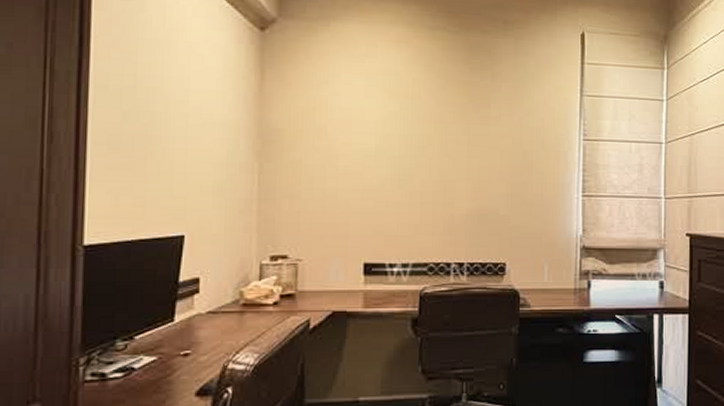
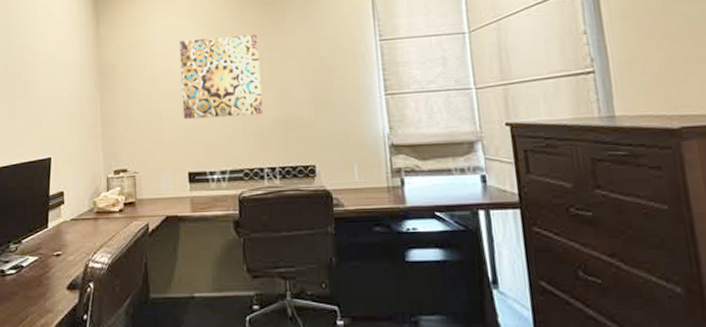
wall art: none [363,112,458,205] -> present [179,34,263,120]

